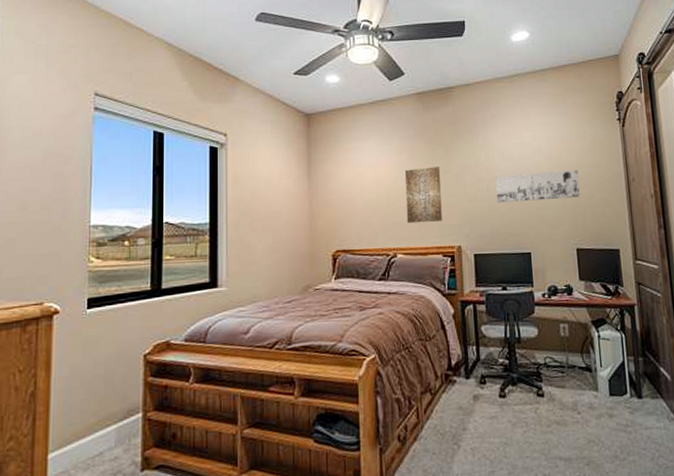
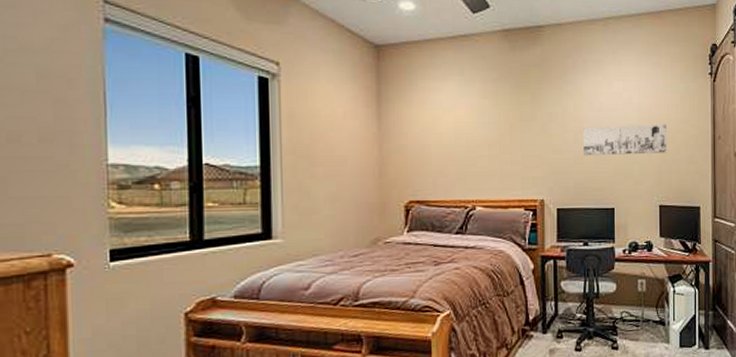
wall art: present [405,167,442,224] -> none [486,114,525,174]

